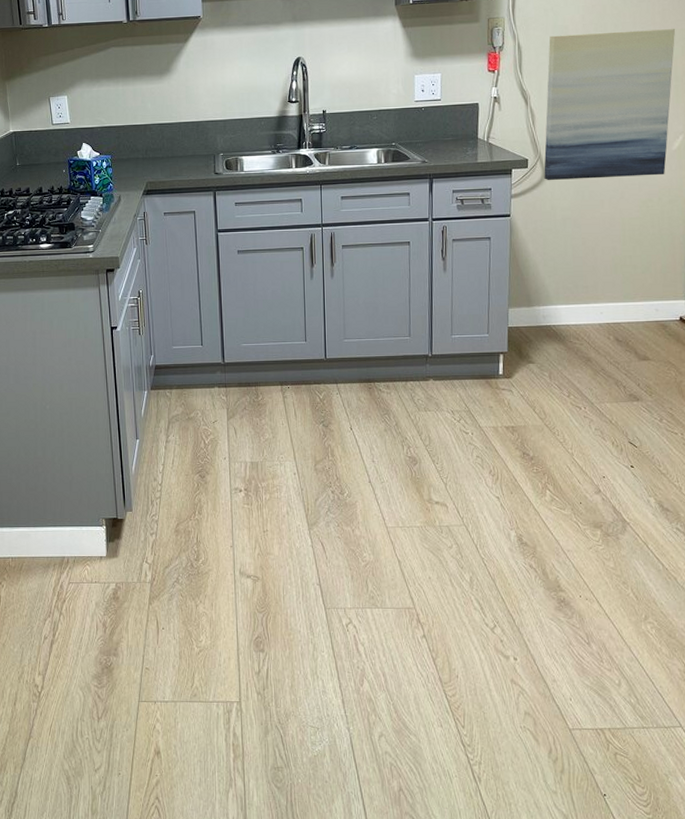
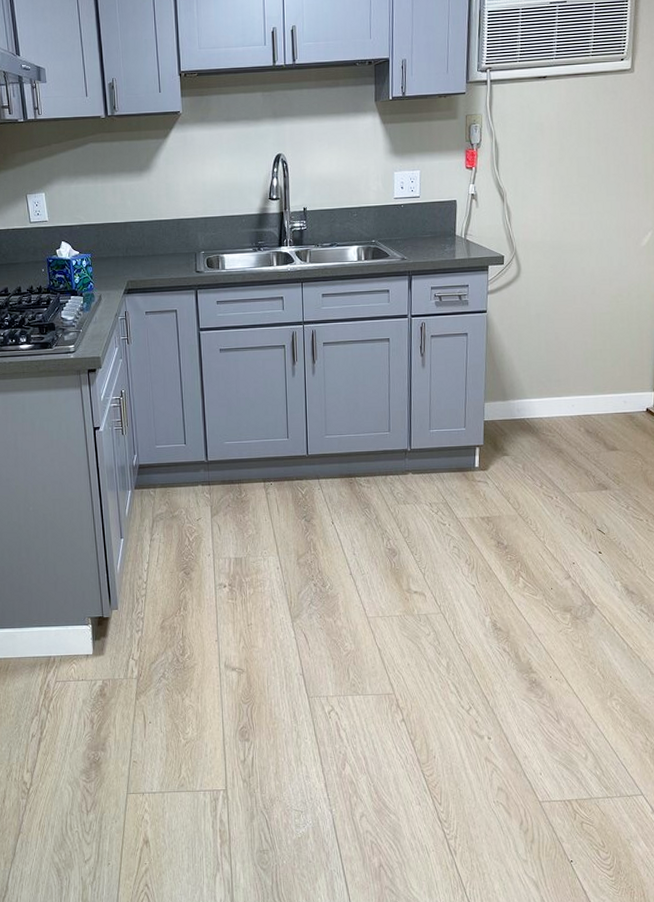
wall art: present [544,29,675,181] -> none [519,126,646,277]

